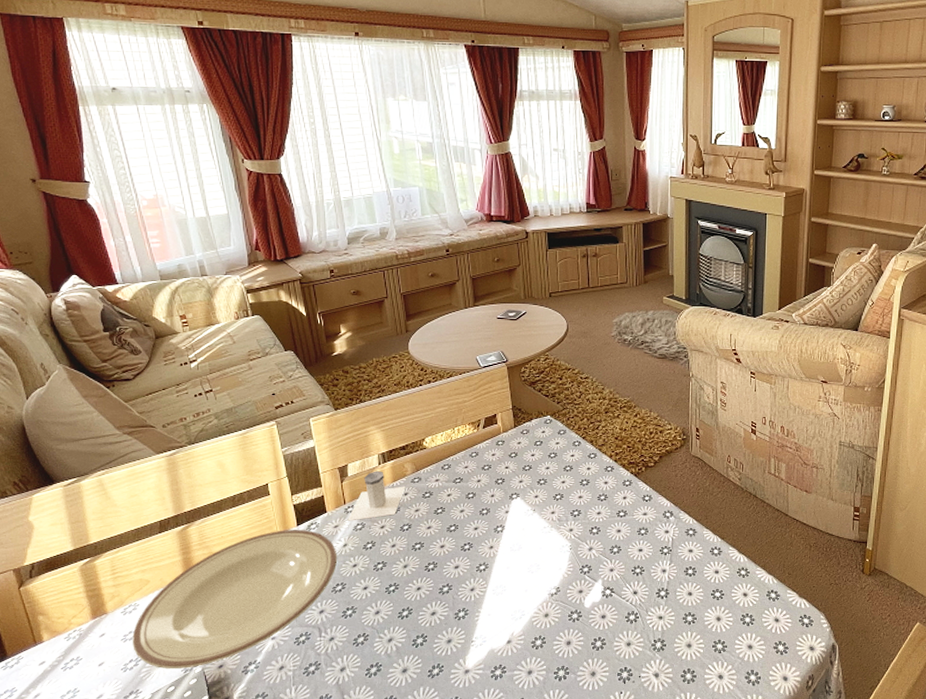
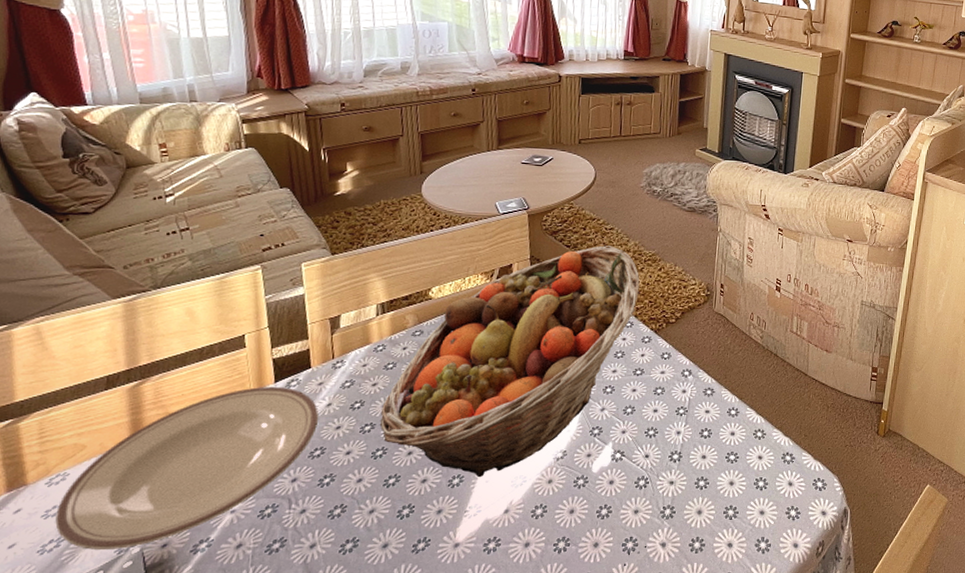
salt shaker: present [348,471,406,521] -> none [335,322,405,378]
fruit basket: none [390,394,617,611] -> present [379,245,640,478]

